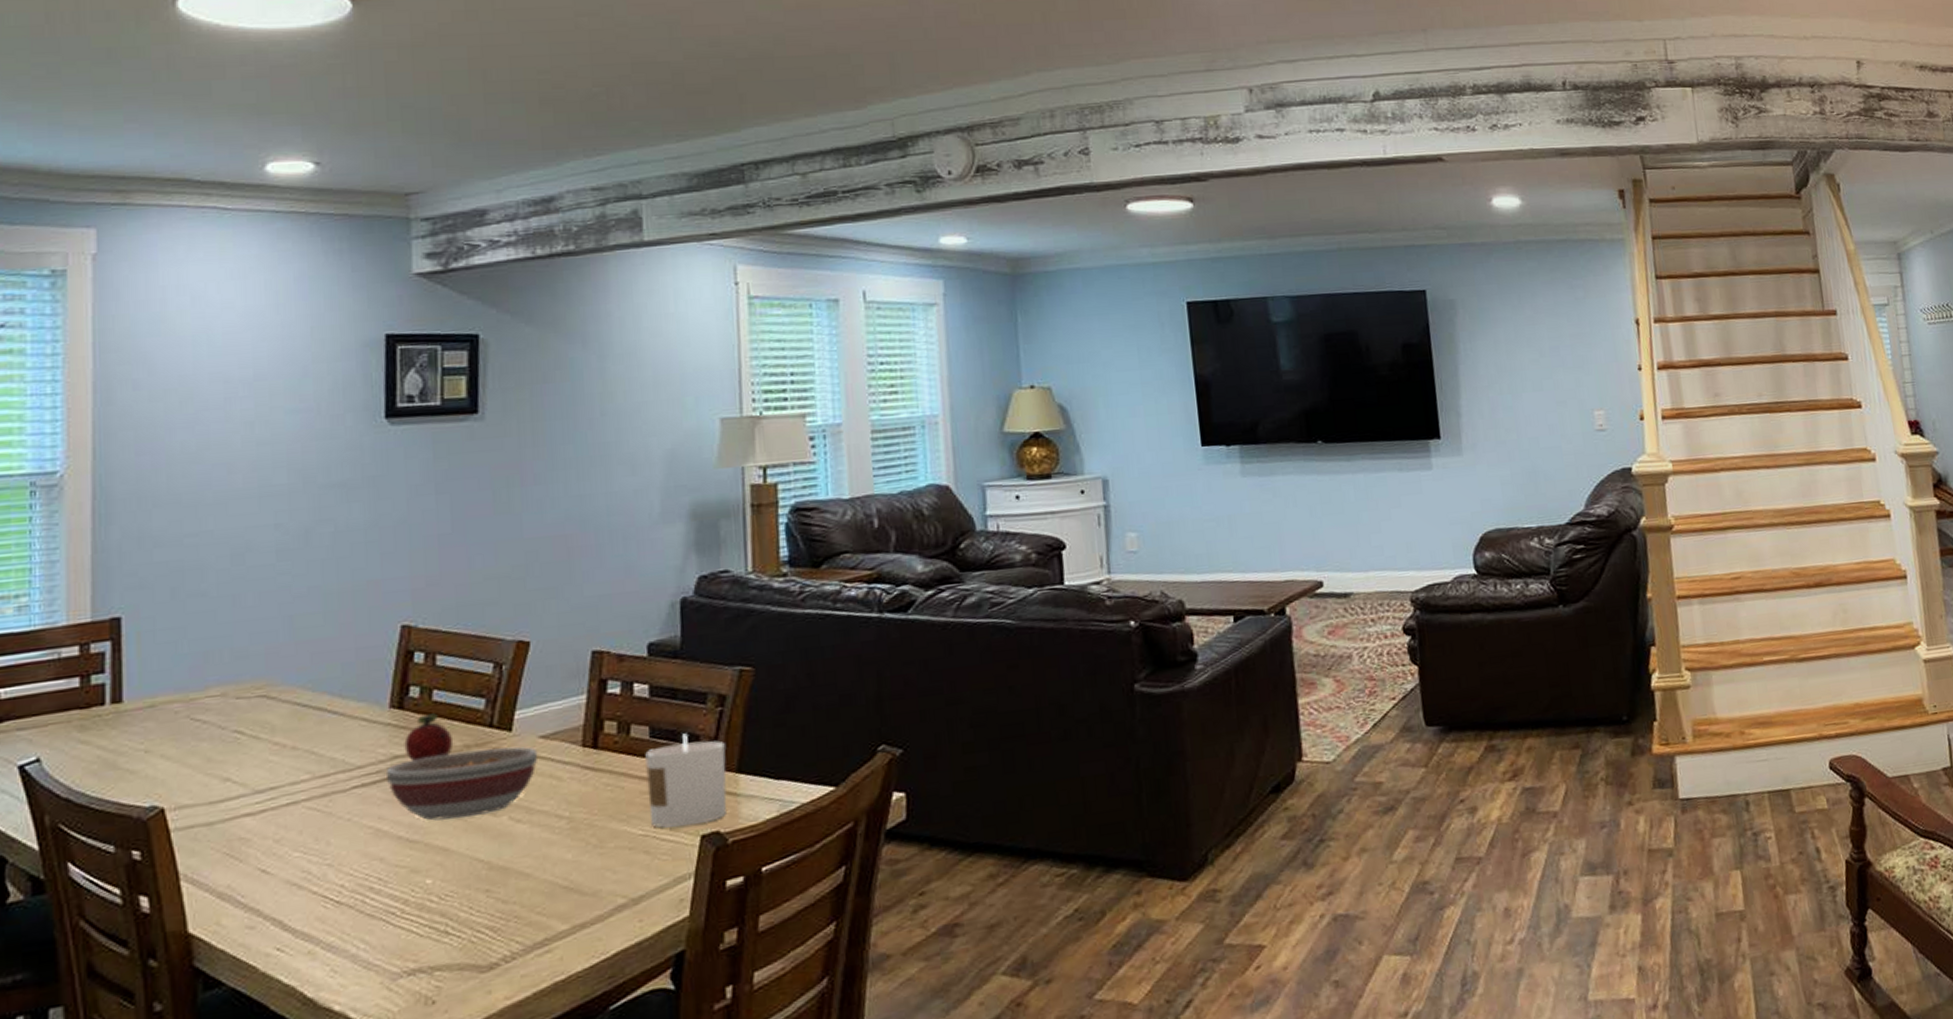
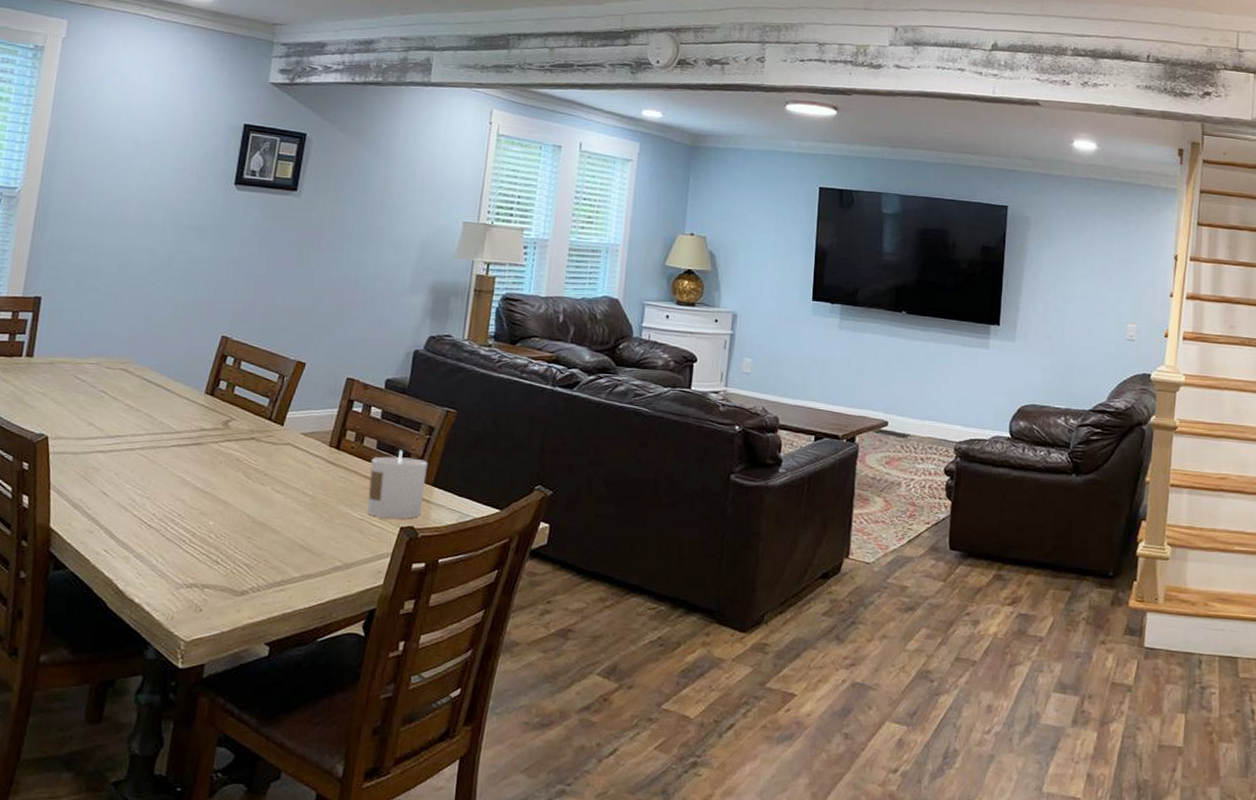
bowl: present [385,746,538,821] -> none [194,433,299,483]
fruit: present [404,713,454,761] -> none [210,403,244,435]

